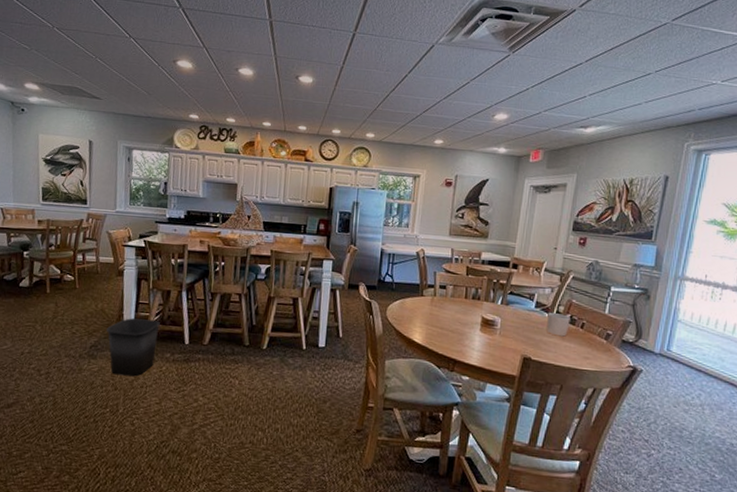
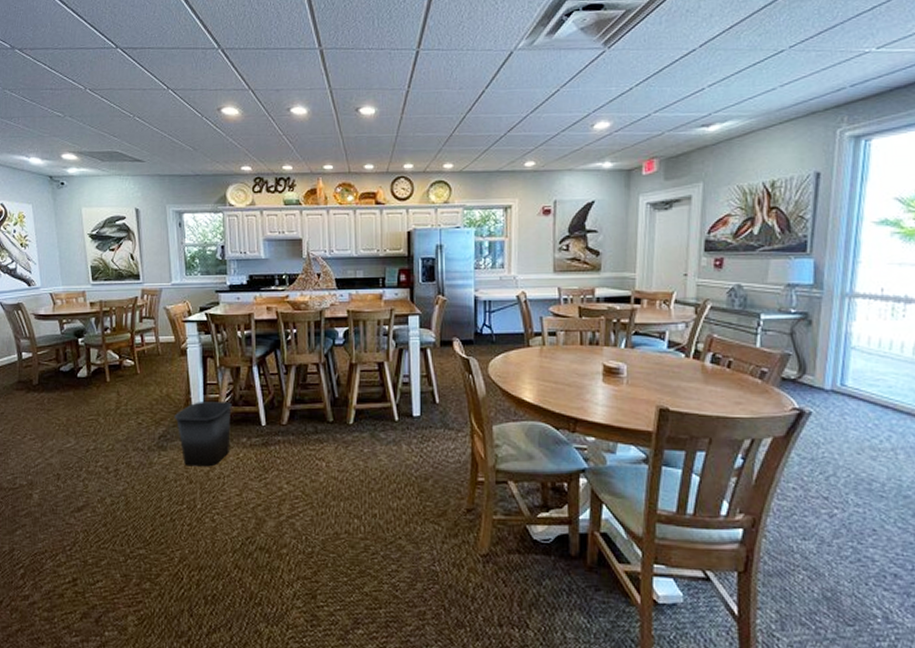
mug: present [545,313,570,337] -> none [683,353,713,380]

